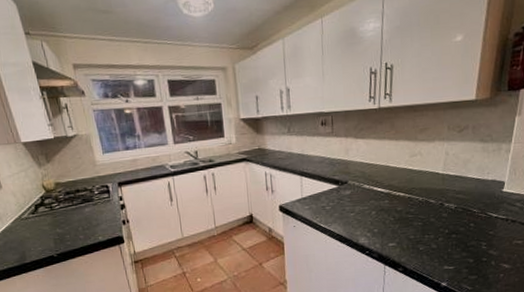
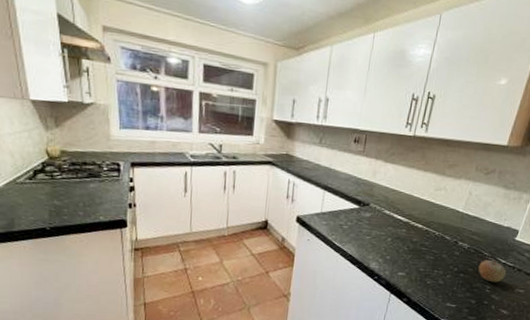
fruit: none [470,215,500,239] -> present [478,259,506,283]

